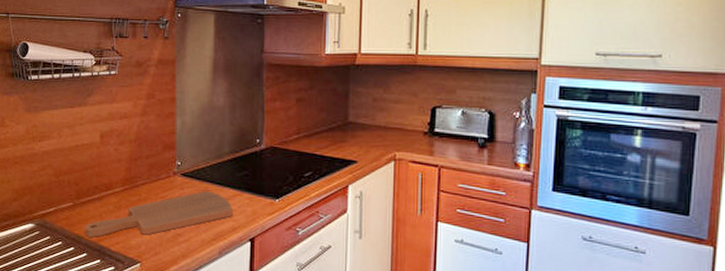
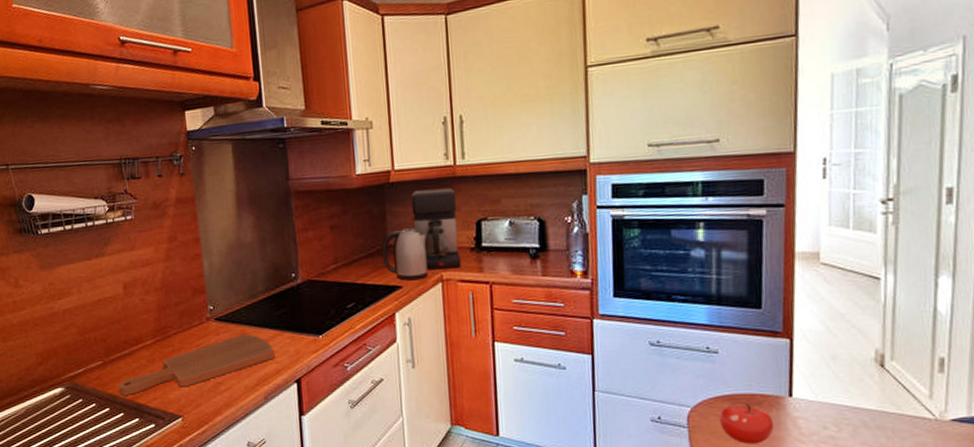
kettle: none [341,108,384,157] -> present [381,228,428,281]
coffee maker: none [373,74,415,150] -> present [411,188,462,270]

